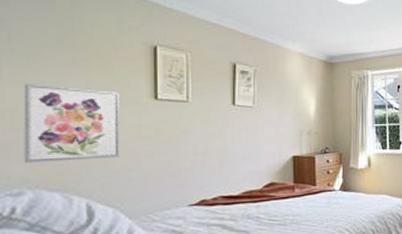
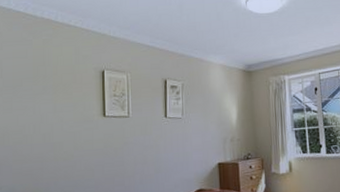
wall art: present [23,84,119,164] -> none [11,109,78,176]

